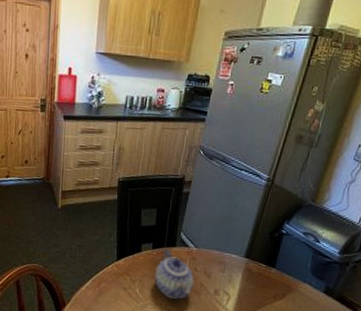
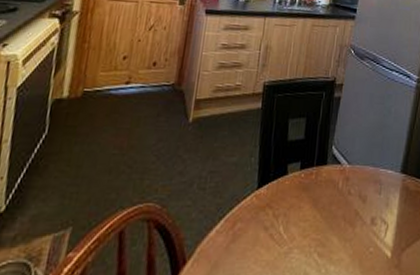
teapot: present [154,249,194,300] -> none [302,169,348,237]

